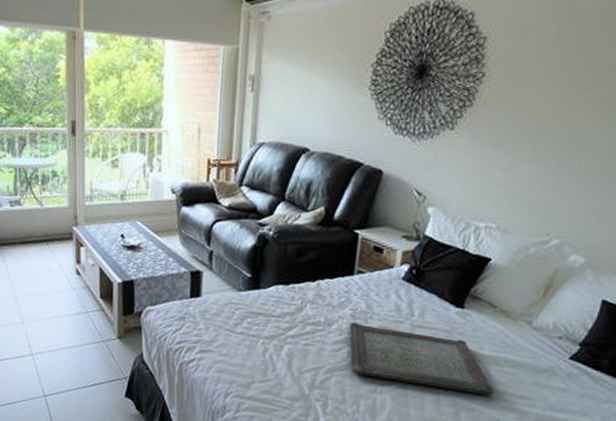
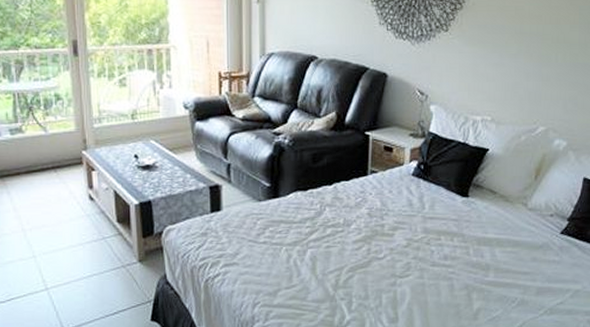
serving tray: present [349,322,494,395] -> none [367,220,500,275]

